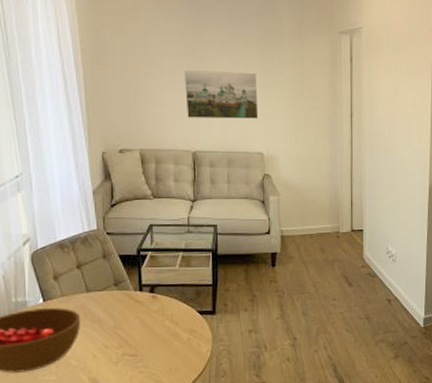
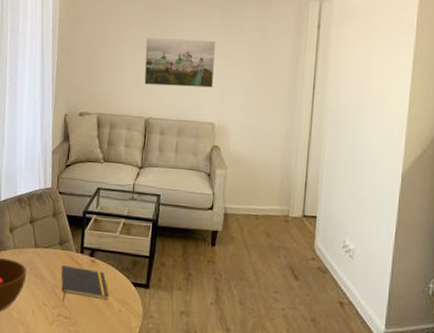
notepad: none [120,305,175,341] -> present [61,265,109,302]

